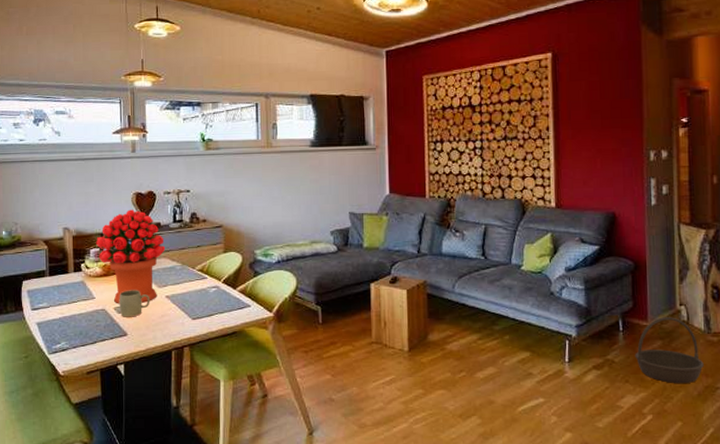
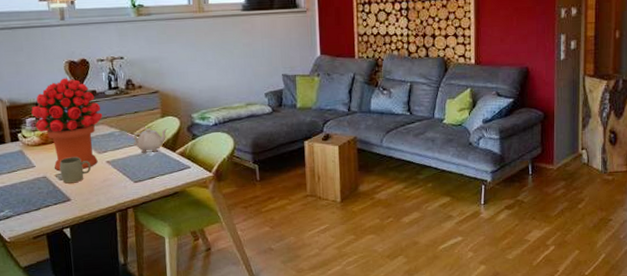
teapot: none [194,263,230,289] -> present [133,128,168,153]
basket: present [635,317,704,383] -> none [541,160,600,218]

